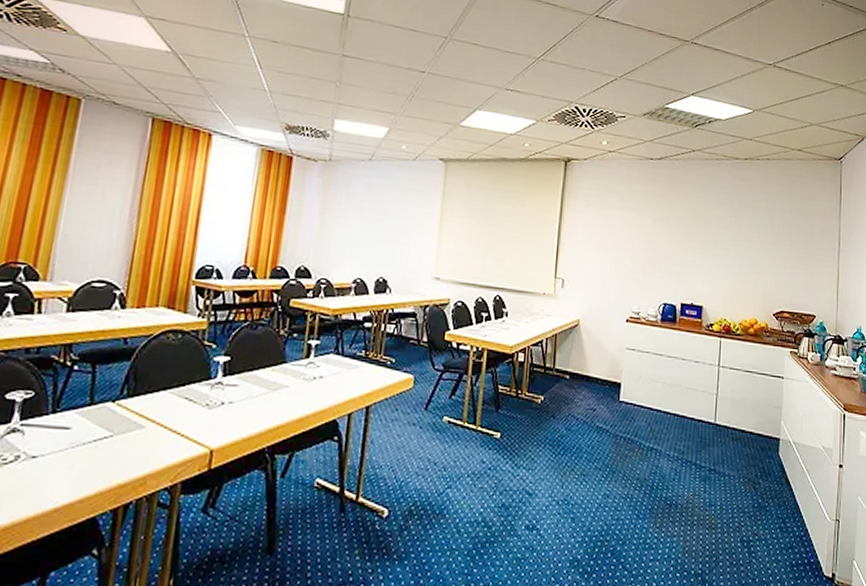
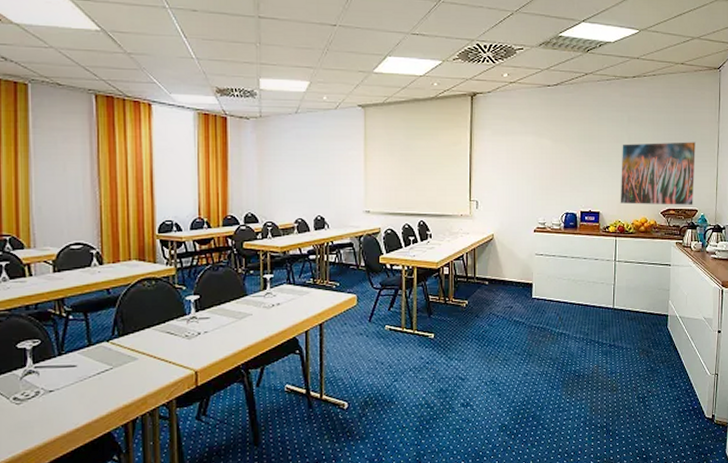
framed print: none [726,231,815,309] -> present [620,142,697,205]

